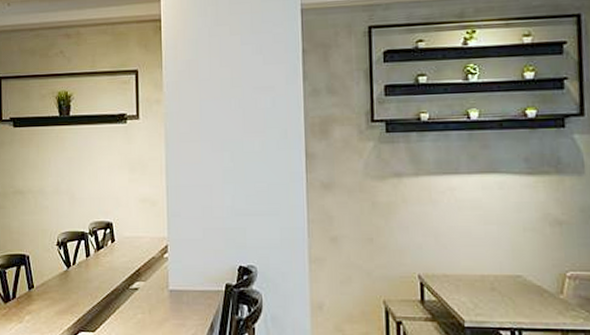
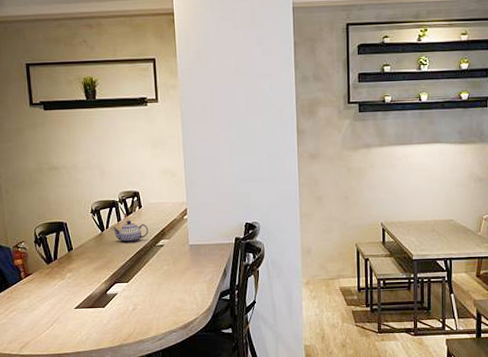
teapot: none [80,256,122,283] -> present [112,220,149,243]

